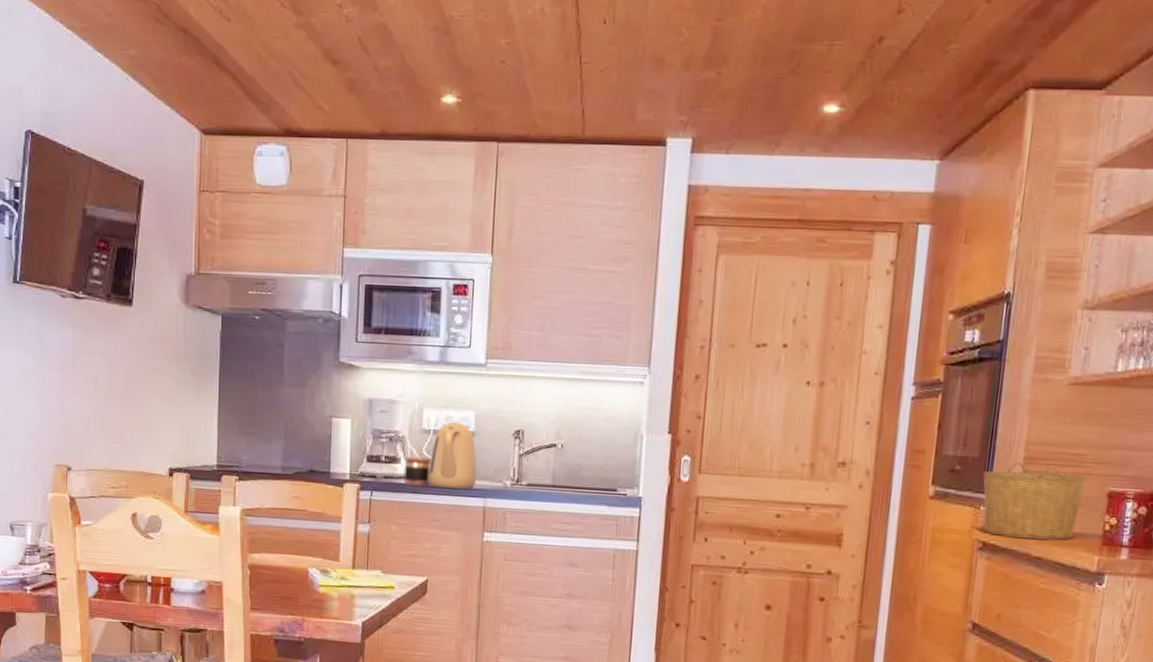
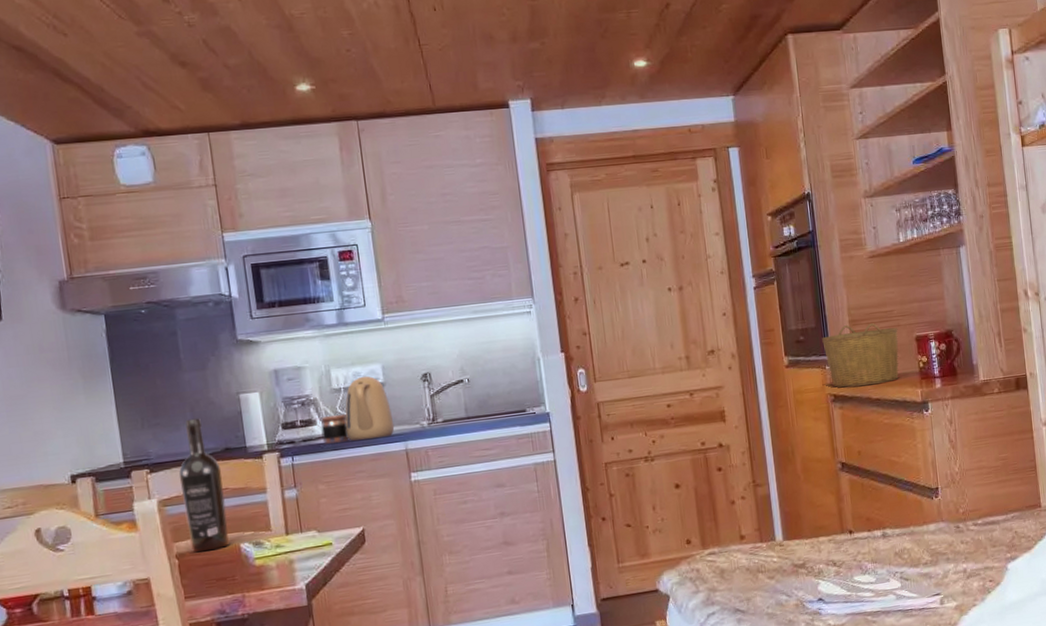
wine bottle: none [263,434,303,569] -> present [178,418,229,553]

